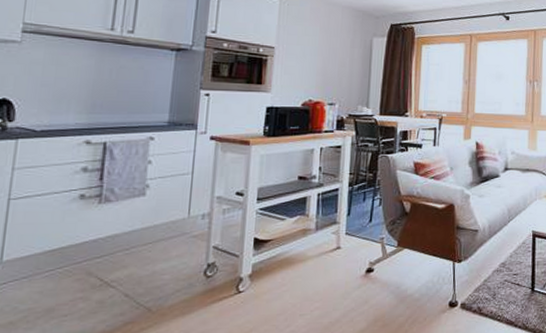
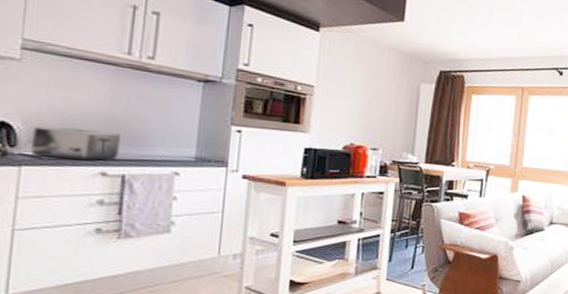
toaster: none [27,100,105,131] -> present [31,126,122,161]

